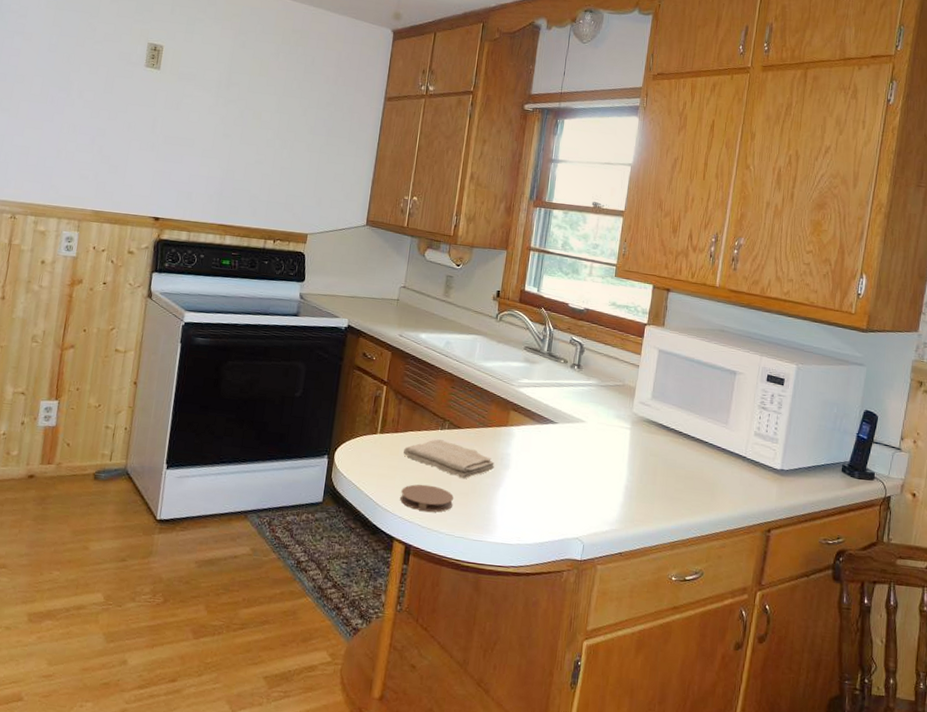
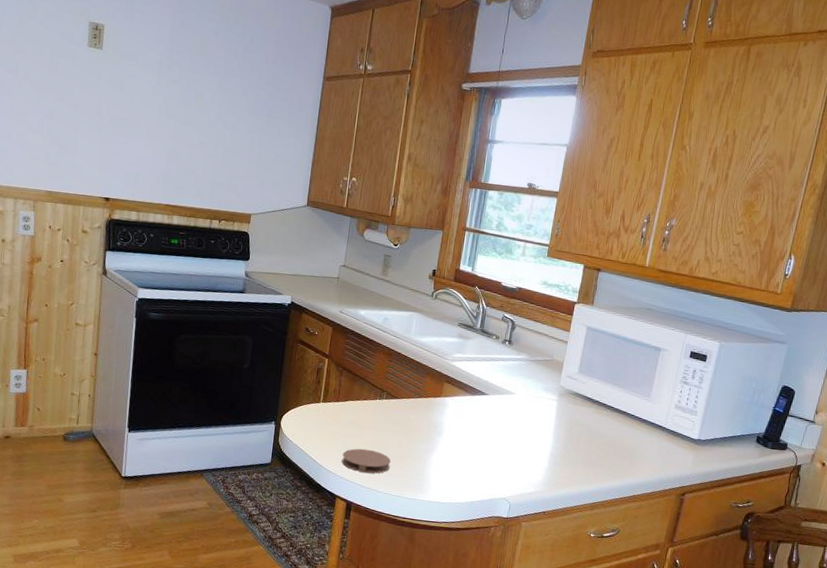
washcloth: present [403,439,495,478] -> none [344,408,429,444]

